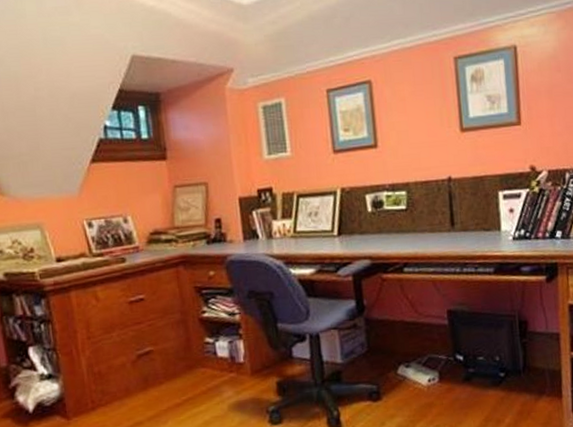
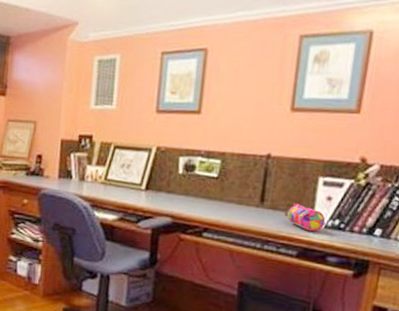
pencil case: none [475,220,513,246] -> present [285,203,326,232]

